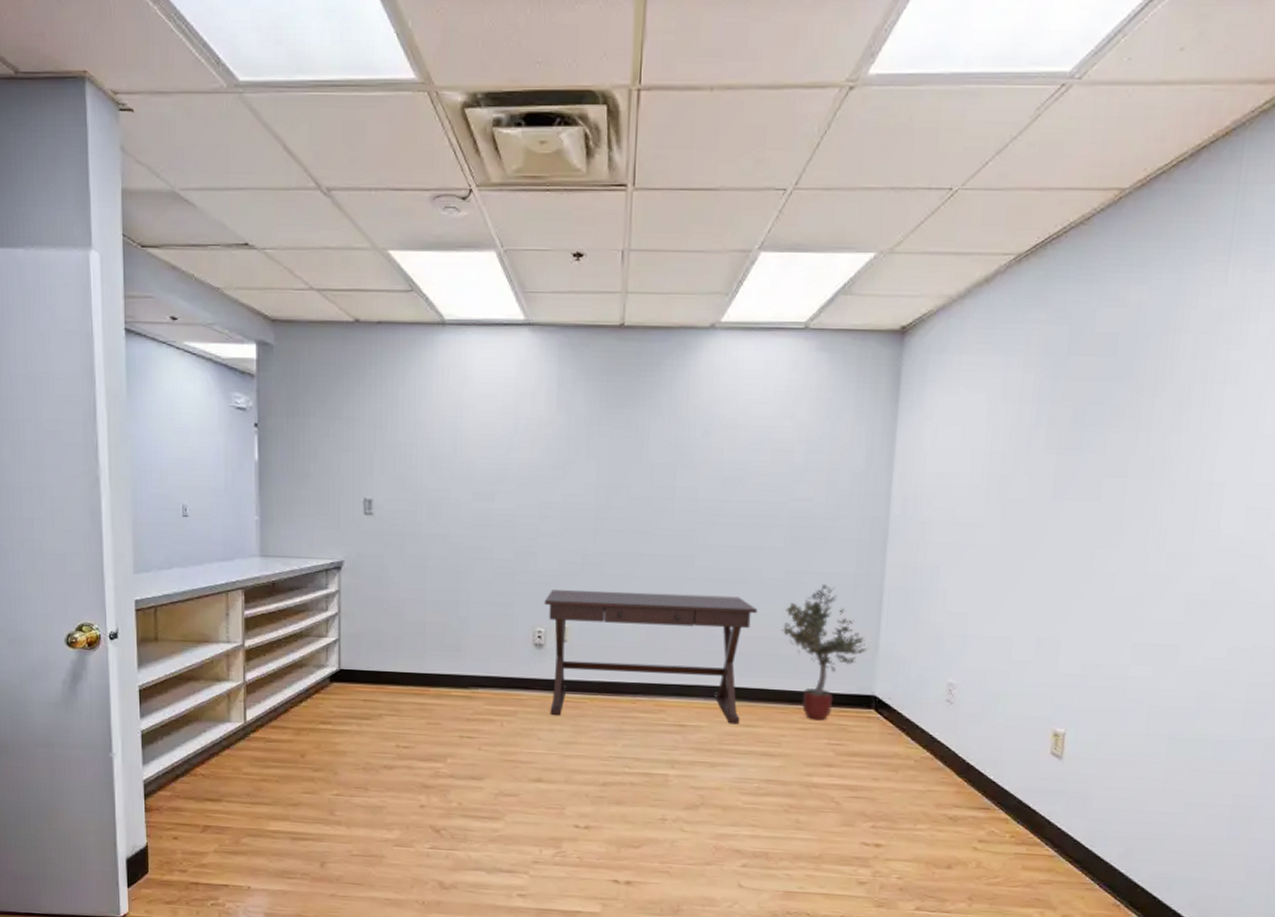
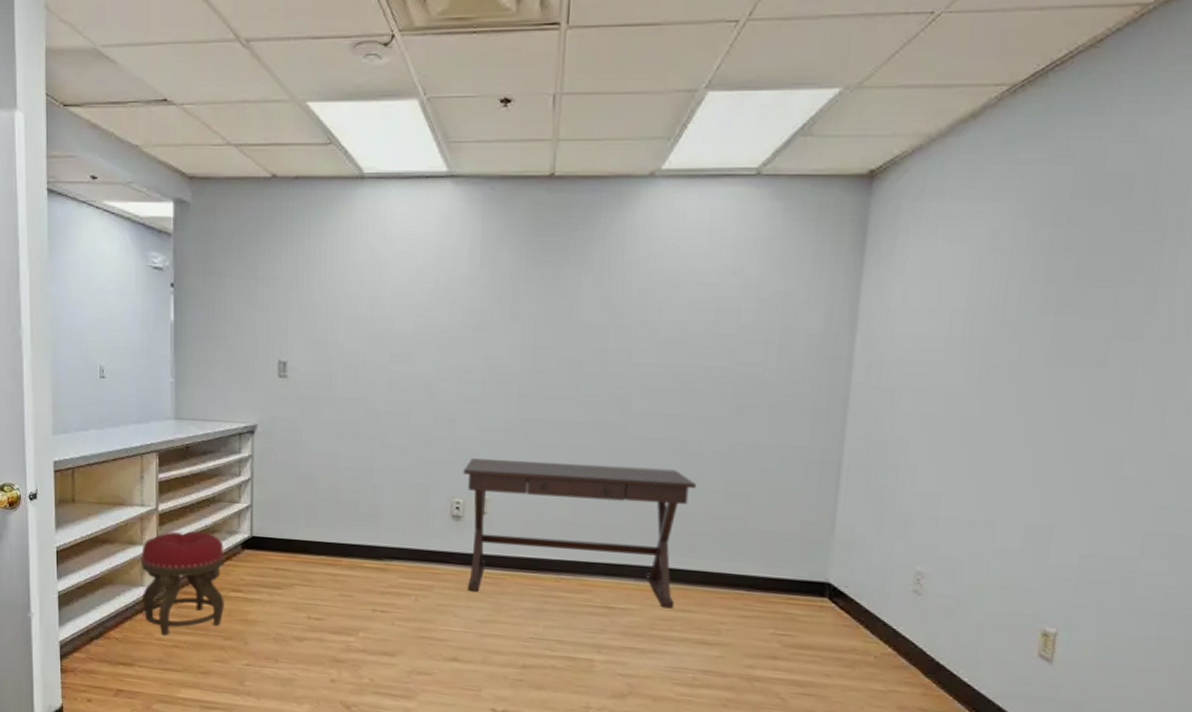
stool: none [228,666,313,770] -> present [142,531,224,636]
potted tree: present [781,583,868,721] -> none [723,457,822,608]

